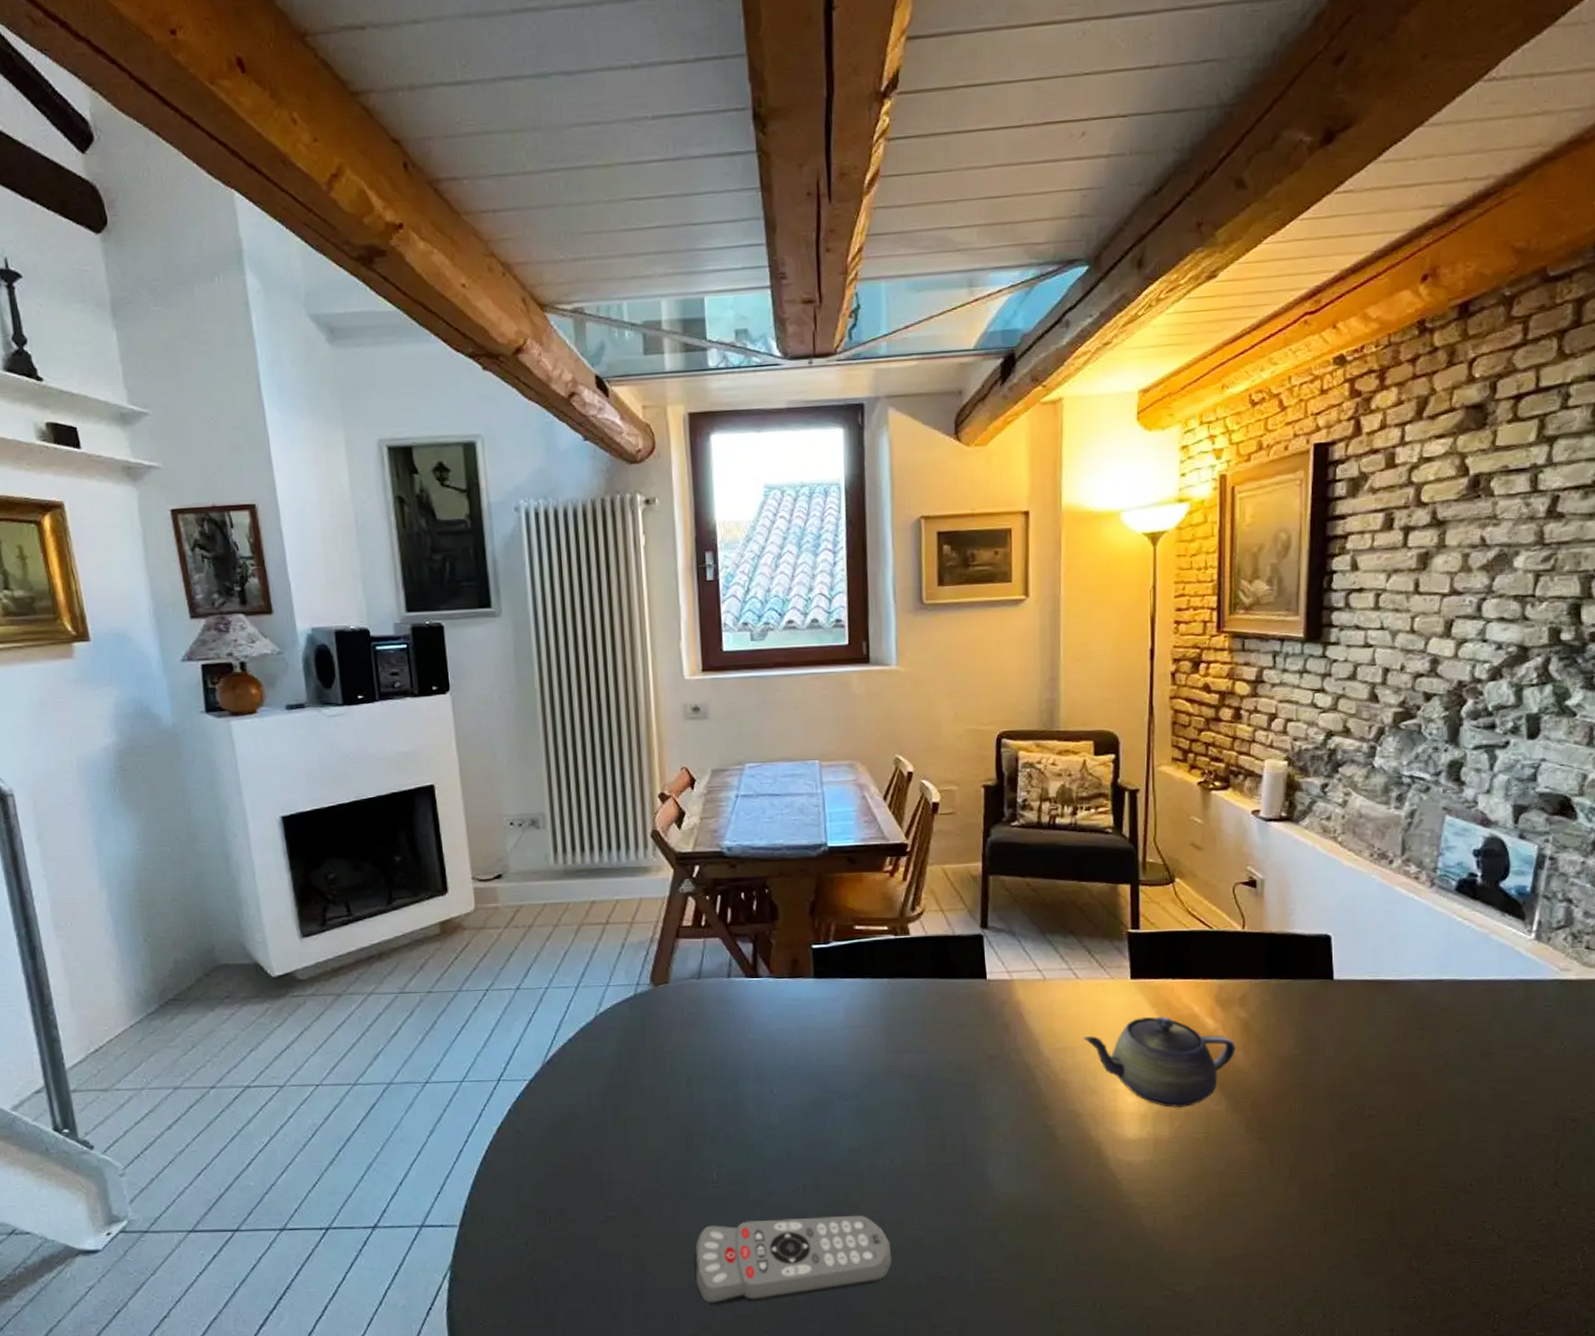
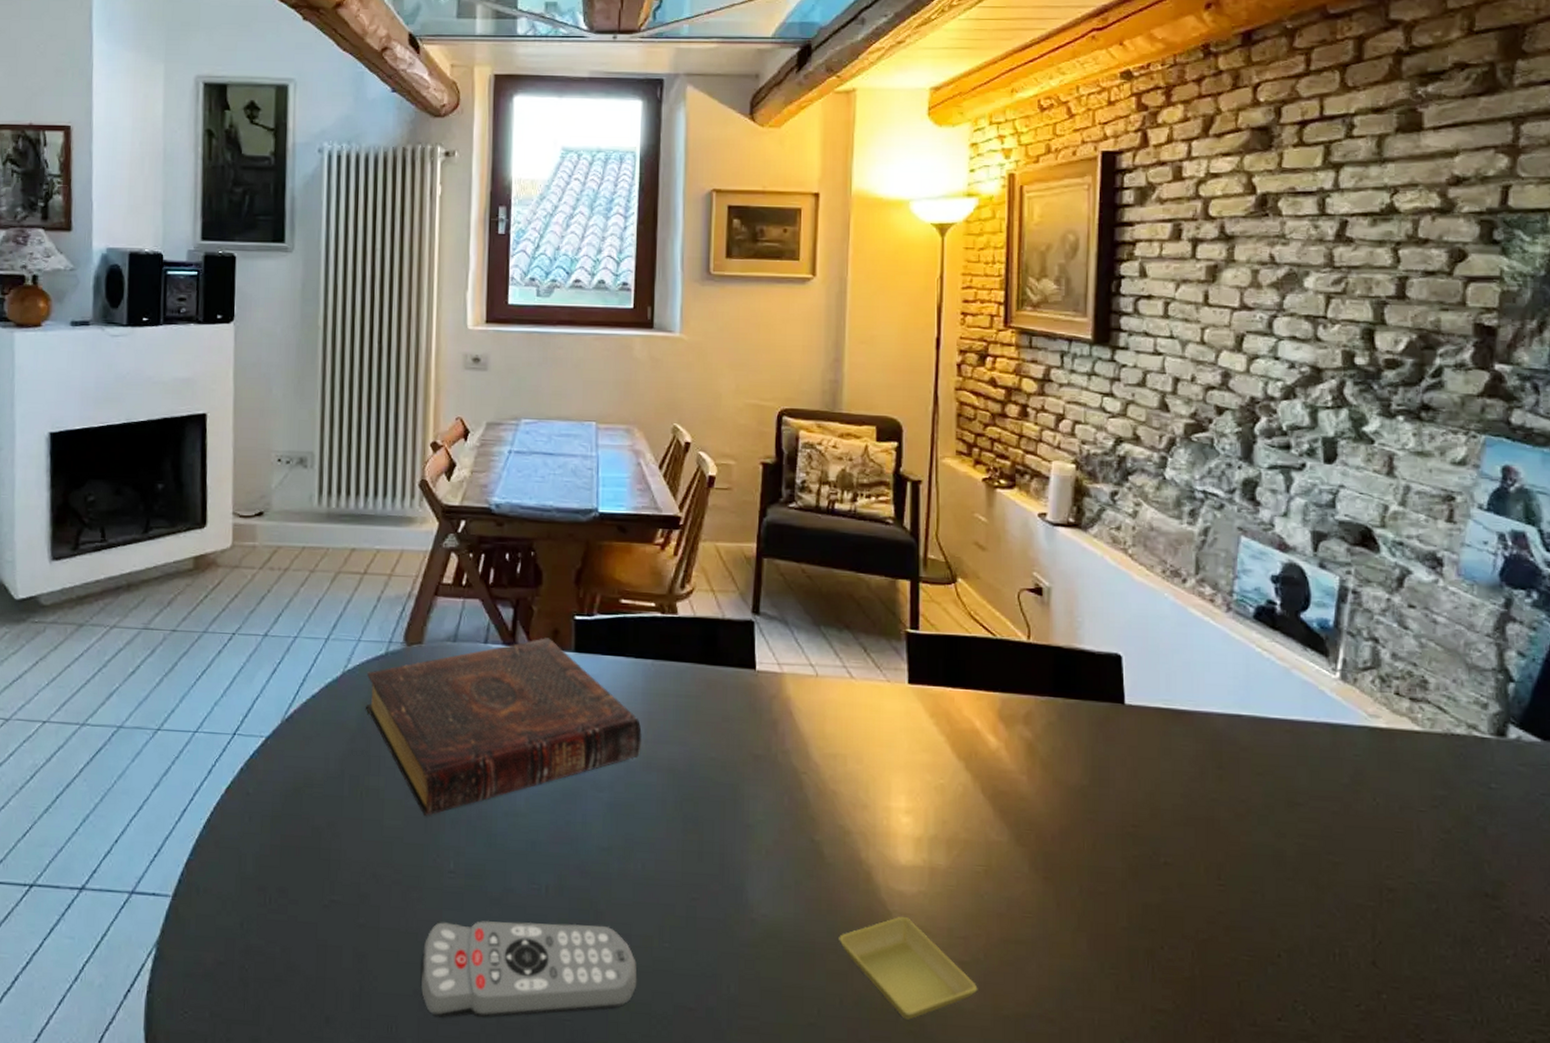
book: none [619,967,884,1136] -> present [366,637,643,816]
saucer: none [1073,1182,1200,1268] -> present [839,916,978,1020]
teapot: present [1083,1016,1237,1107] -> none [856,727,1020,834]

